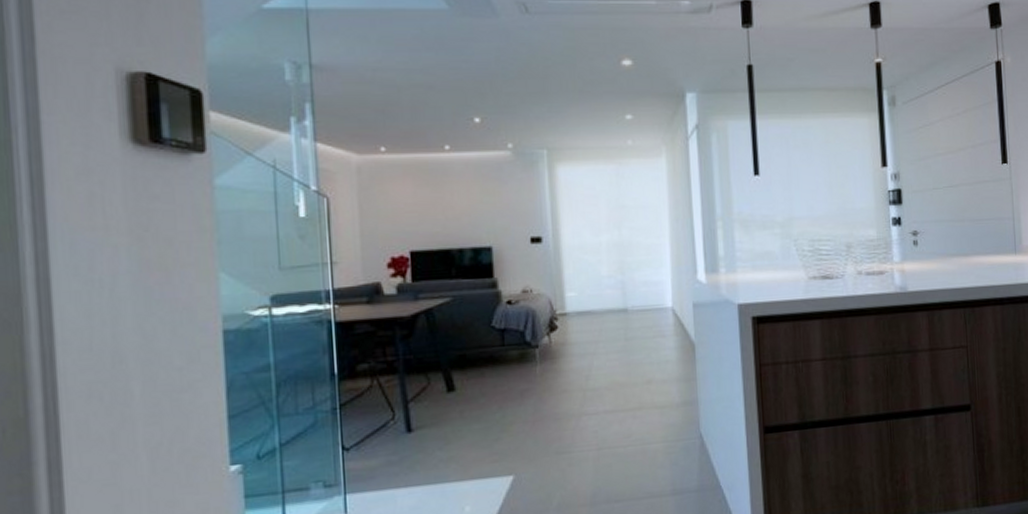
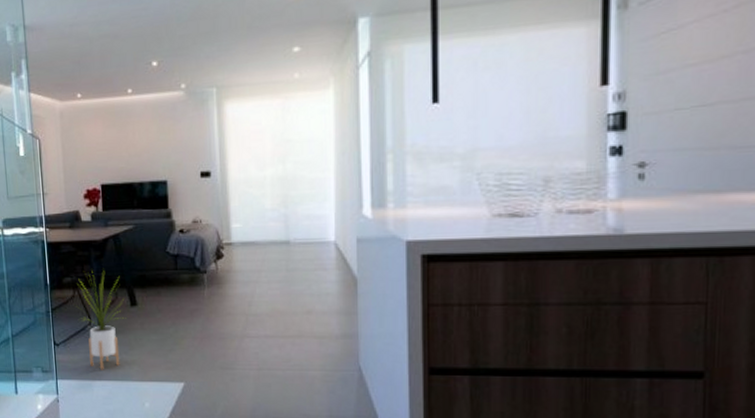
house plant: none [377,352,441,474] -> present [77,270,126,370]

